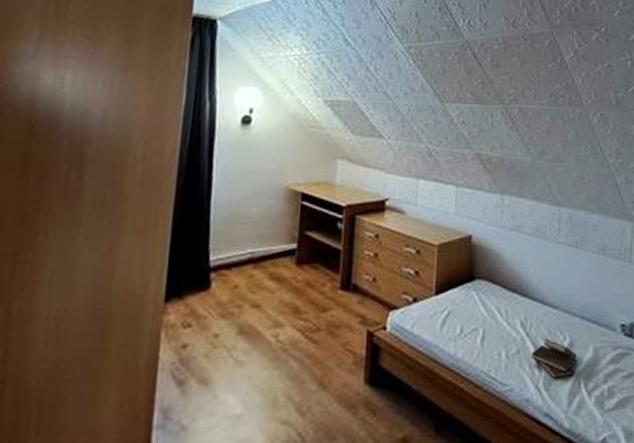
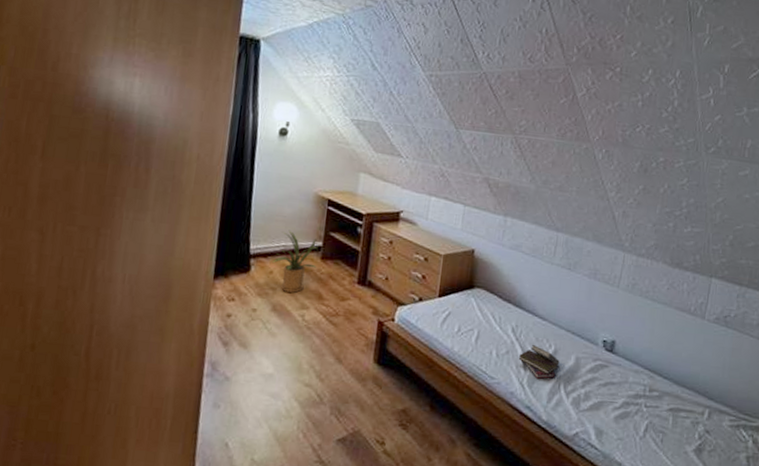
house plant: none [236,233,292,310] -> present [272,229,317,293]

